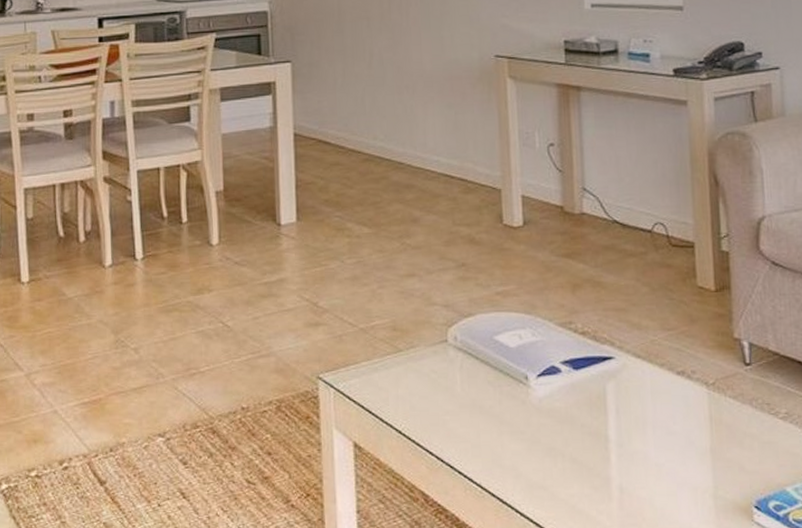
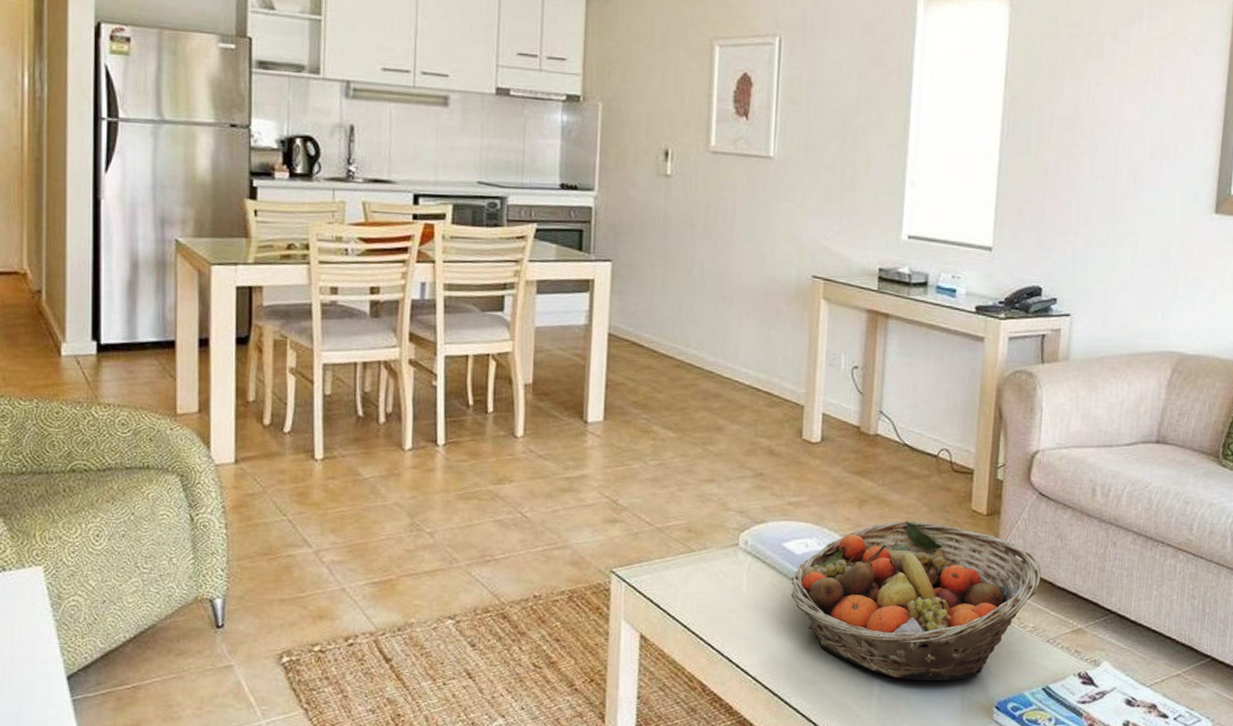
fruit basket: none [507,303,788,480] -> present [791,521,1041,681]

